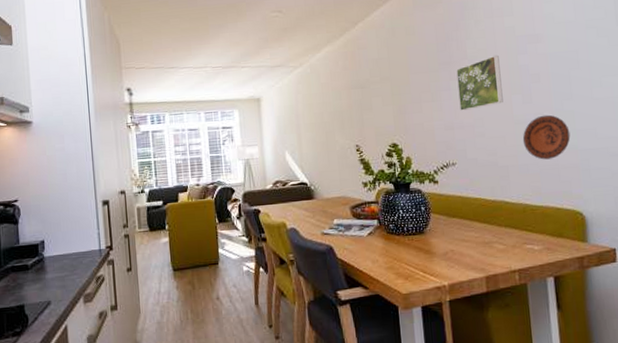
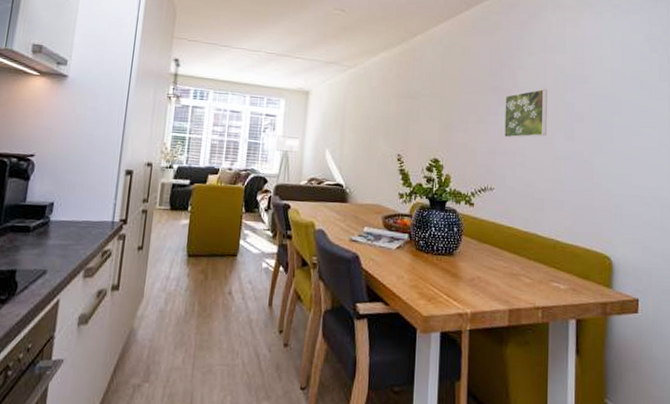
decorative plate: present [522,114,571,160] -> none [560,154,606,199]

